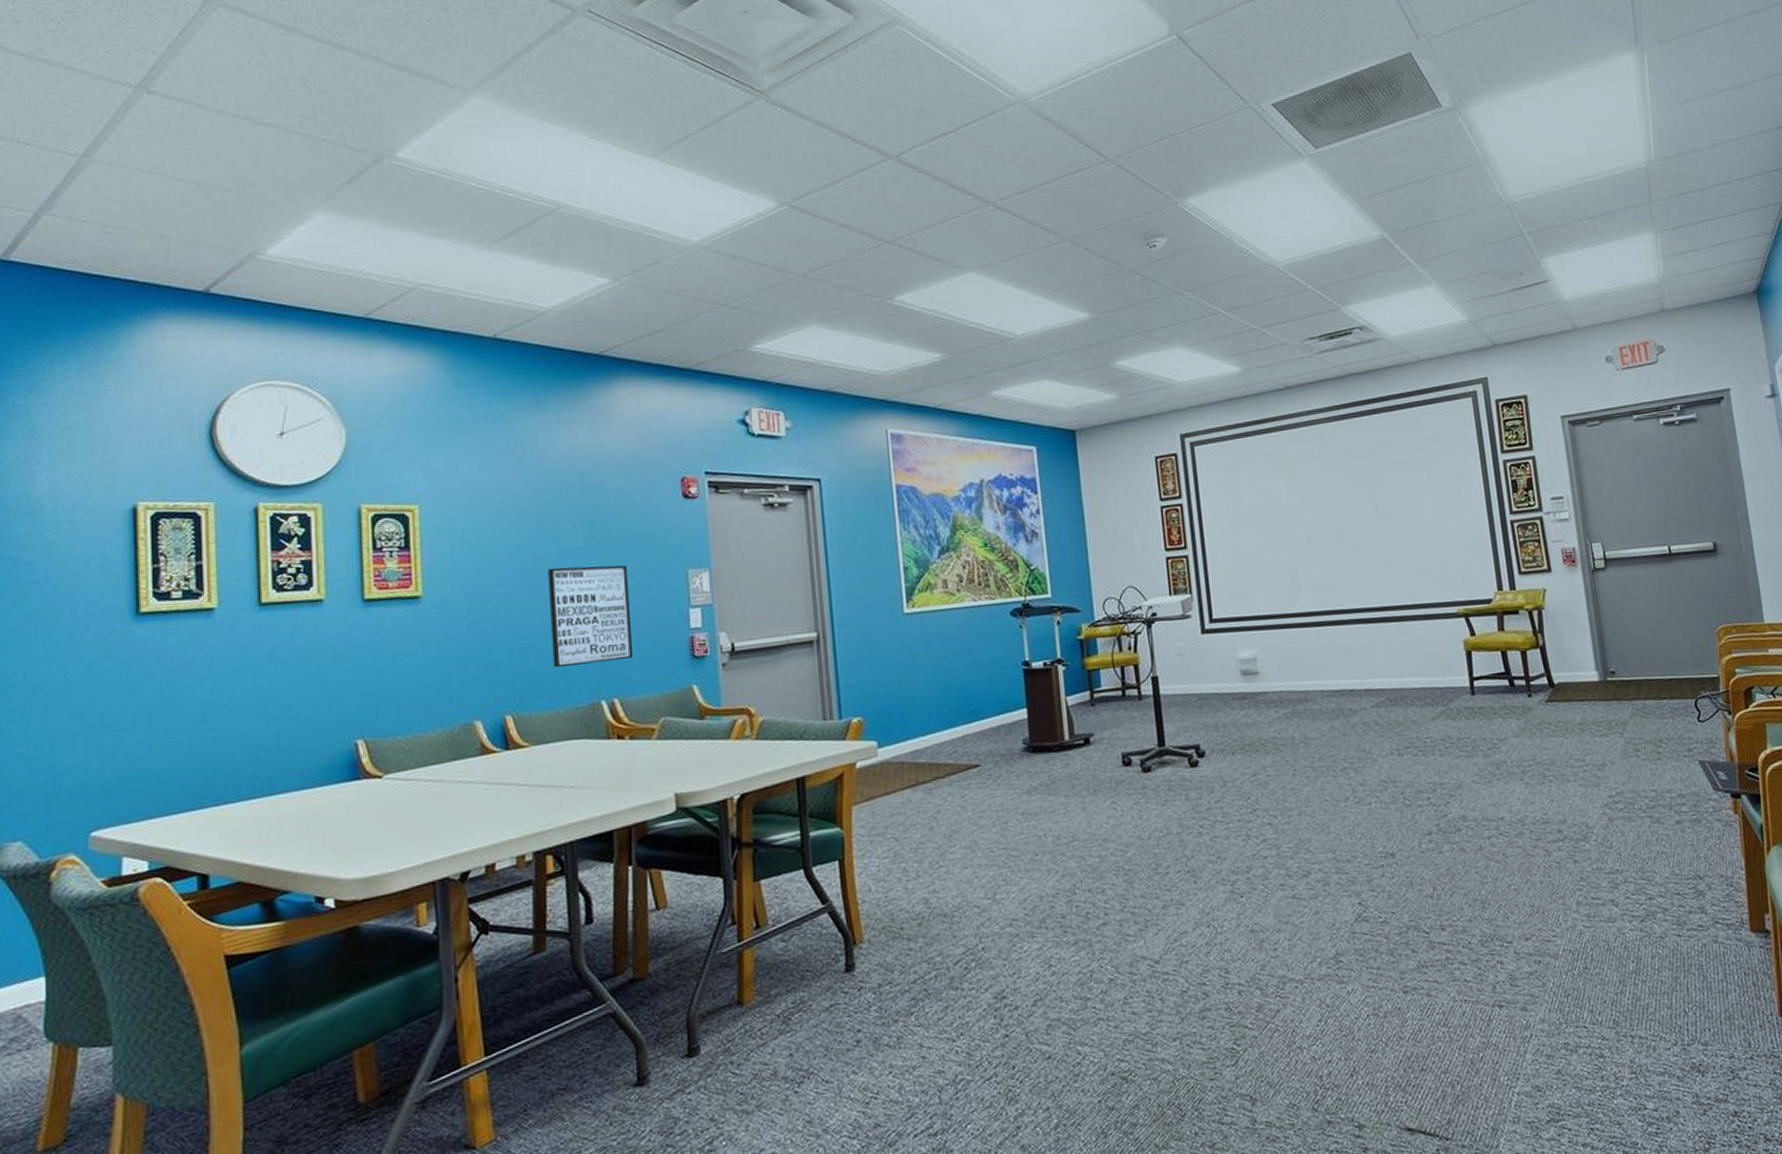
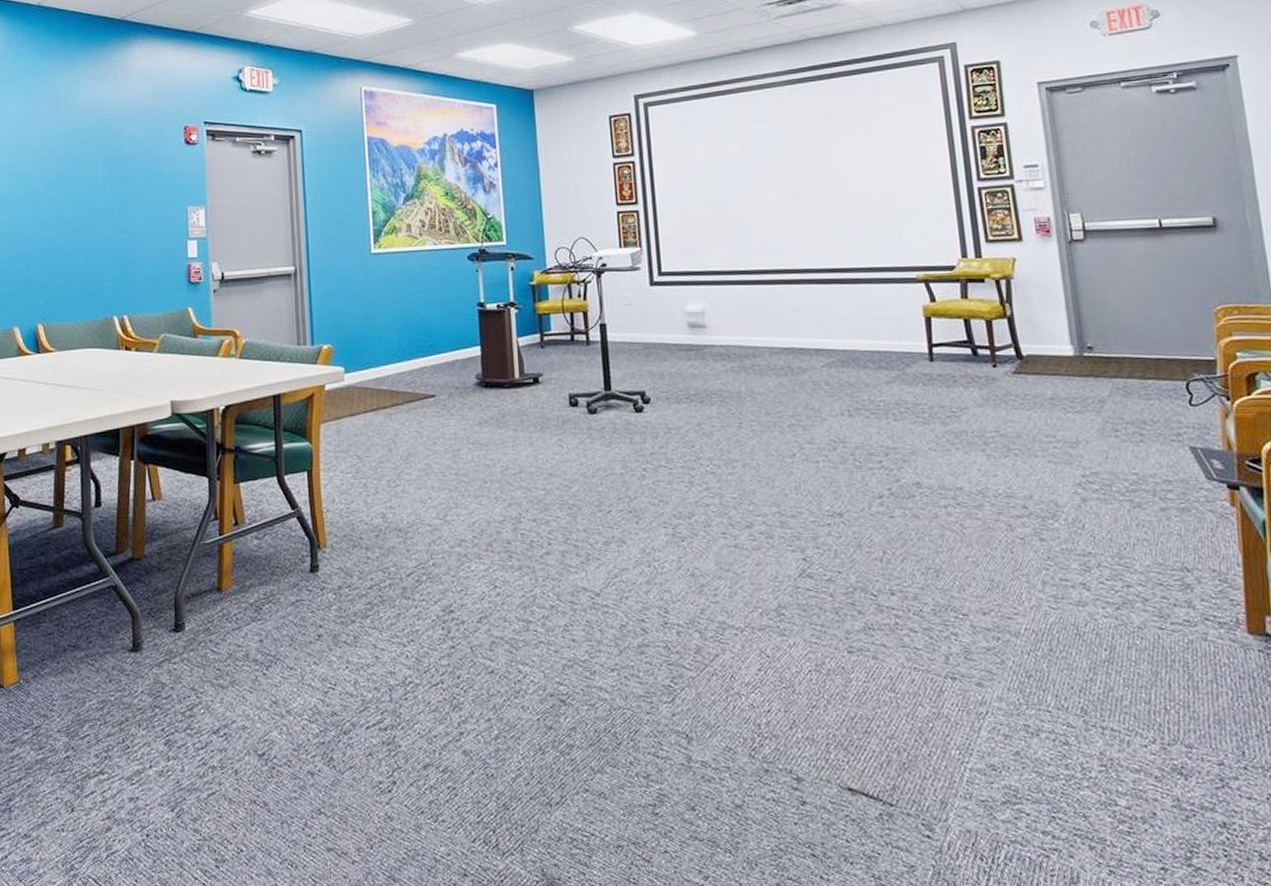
wall art: present [548,565,634,667] -> none [74,200,141,285]

